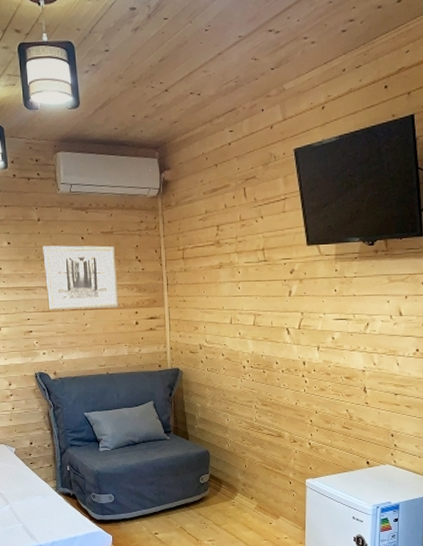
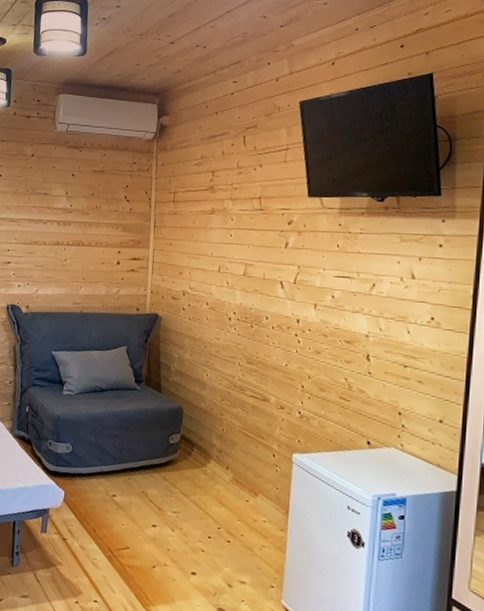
wall art: present [42,245,119,310] -> none [30,180,105,246]

